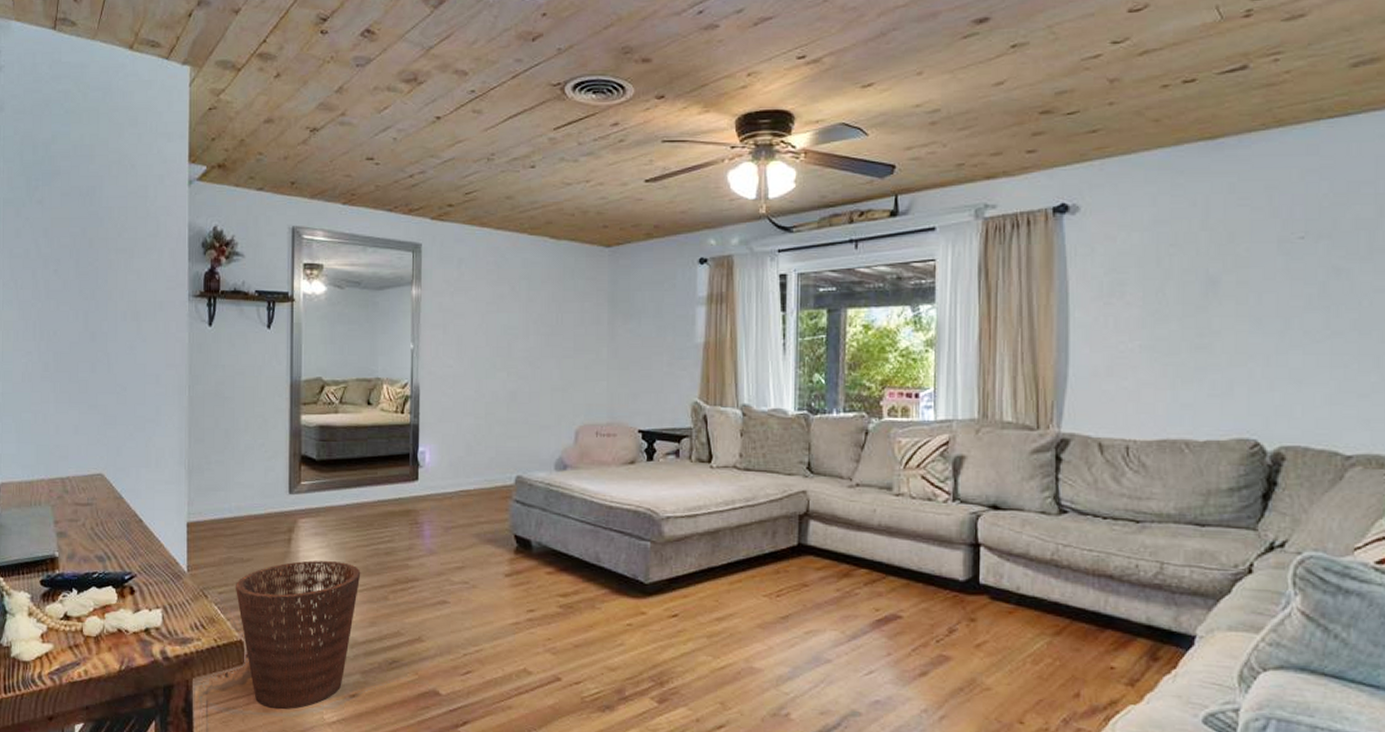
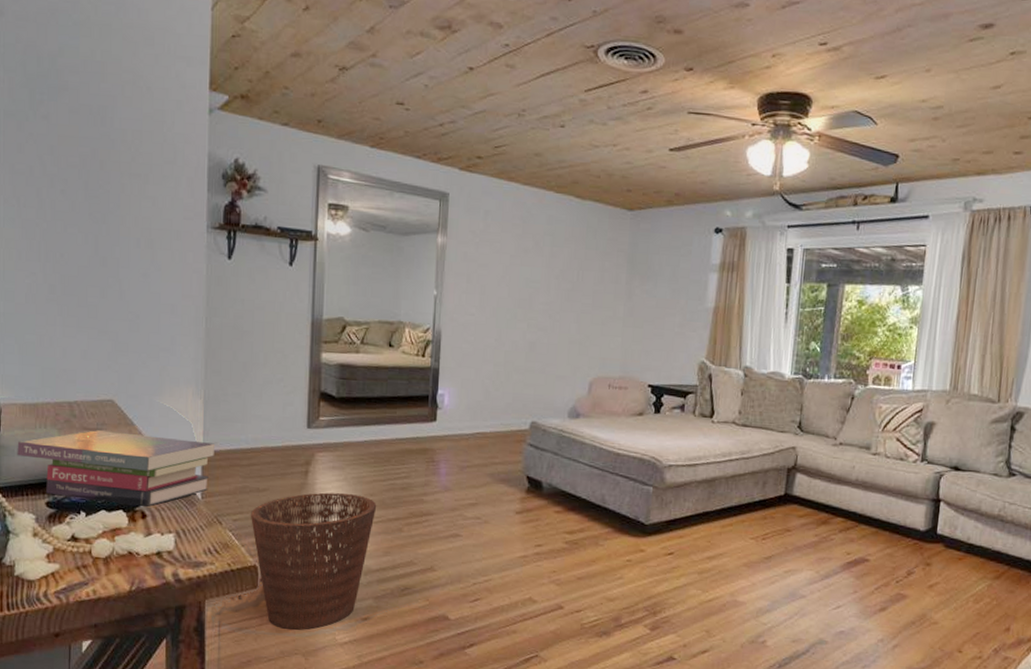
books: none [14,505,199,583] -> present [17,430,215,508]

